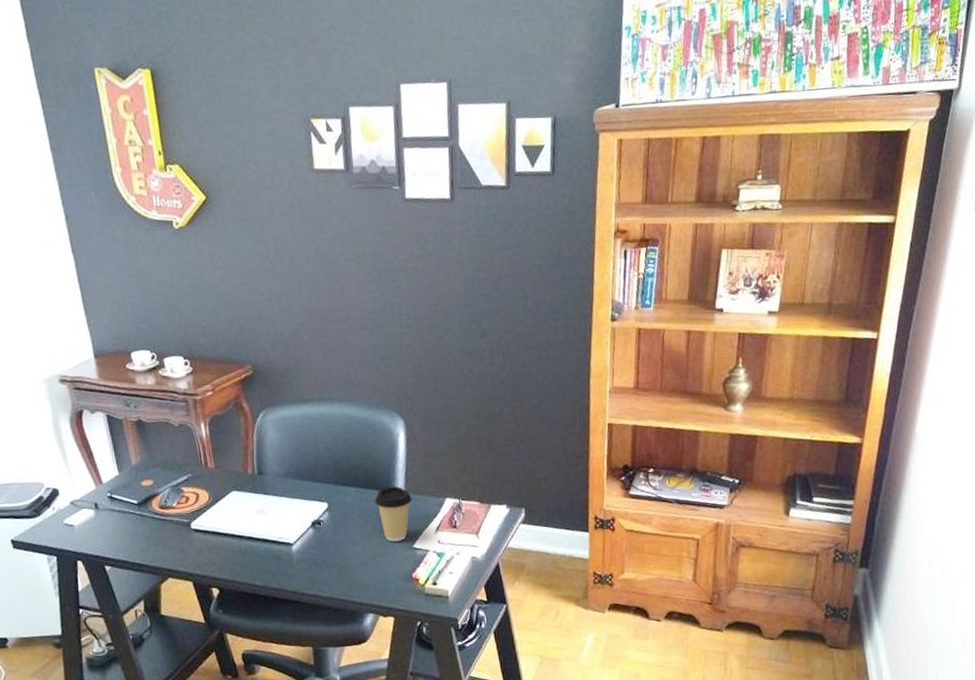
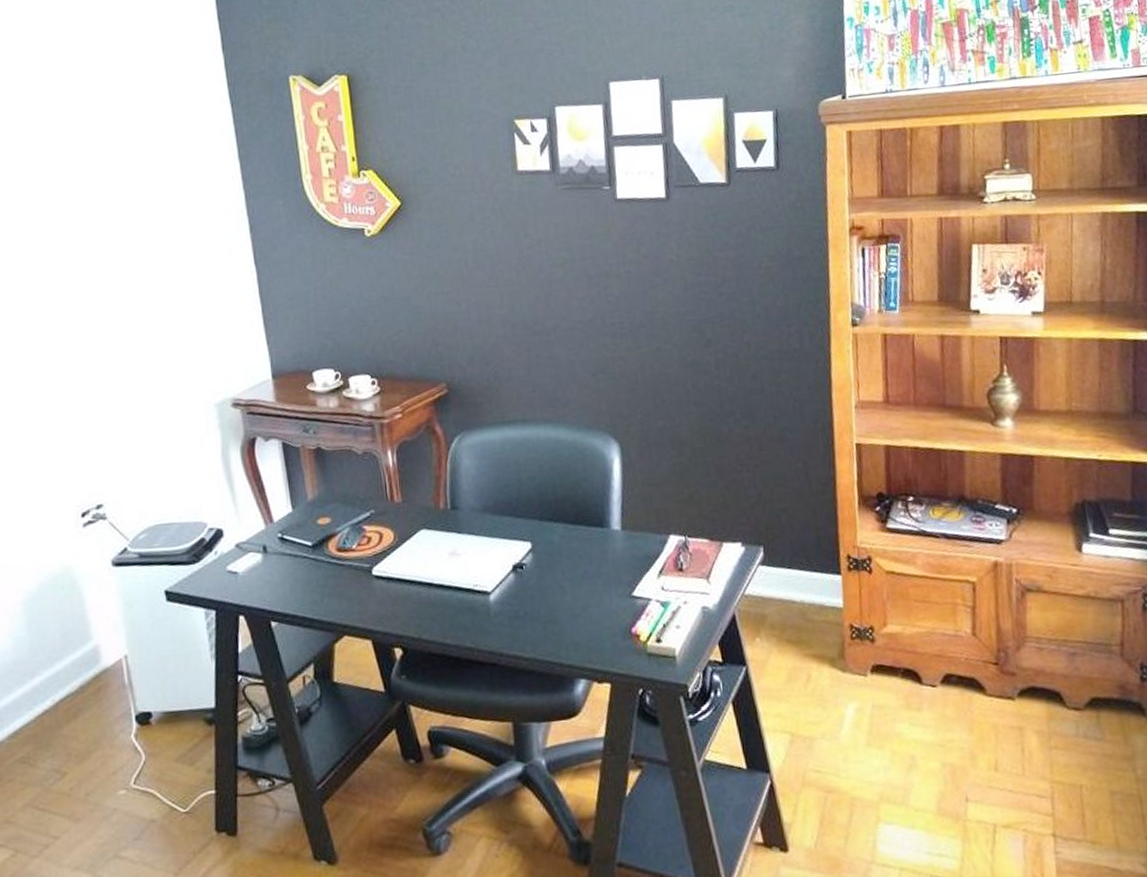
coffee cup: present [375,486,412,542] -> none [586,521,630,589]

